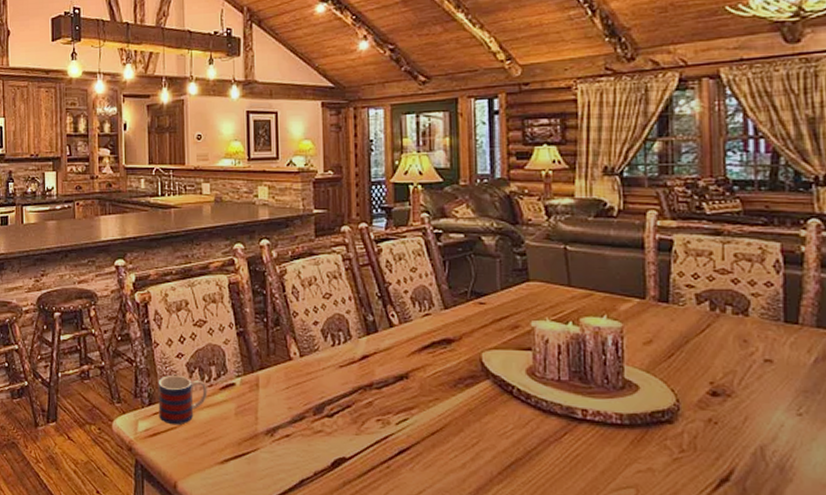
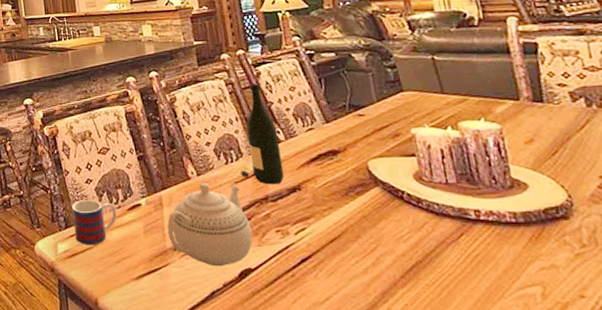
teapot: none [260,364,351,455] -> present [167,182,253,267]
wine bottle: none [346,262,393,371] -> present [239,84,285,185]

